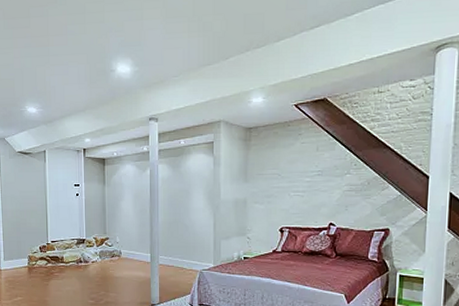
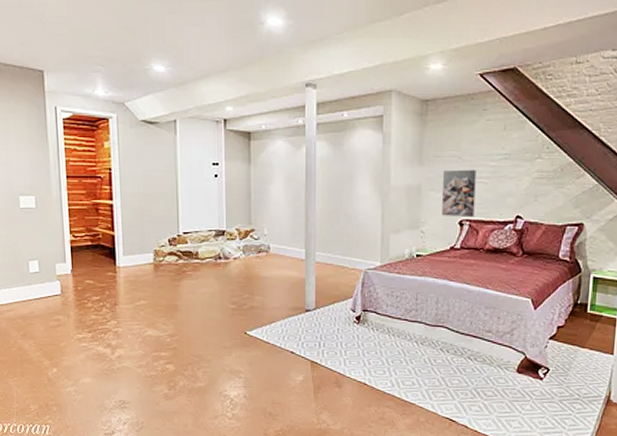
wall art: none [265,185,294,225] -> present [442,169,476,218]

